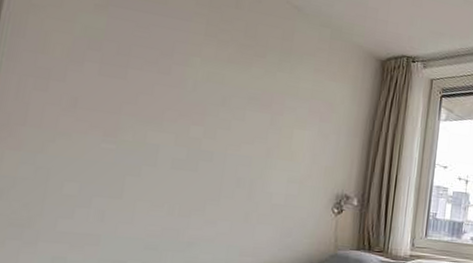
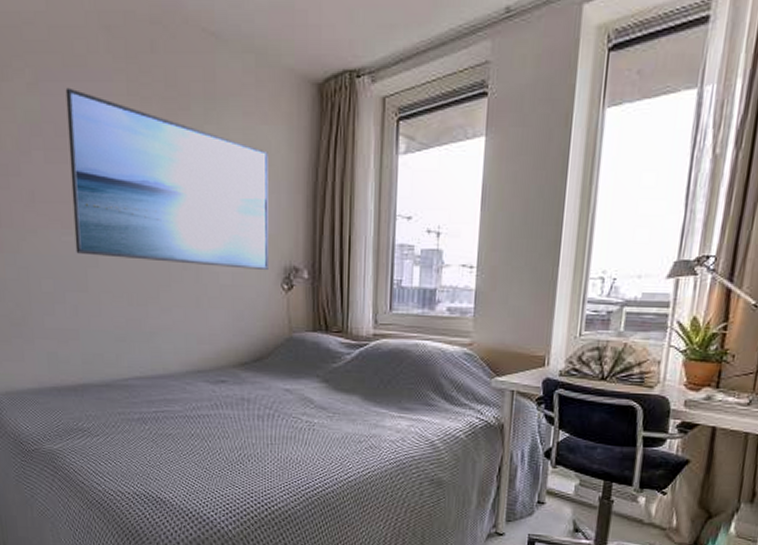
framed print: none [116,17,333,195] -> present [65,87,268,270]

